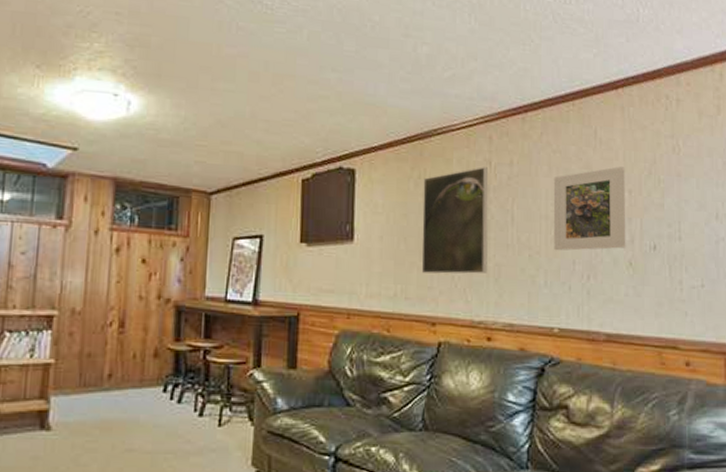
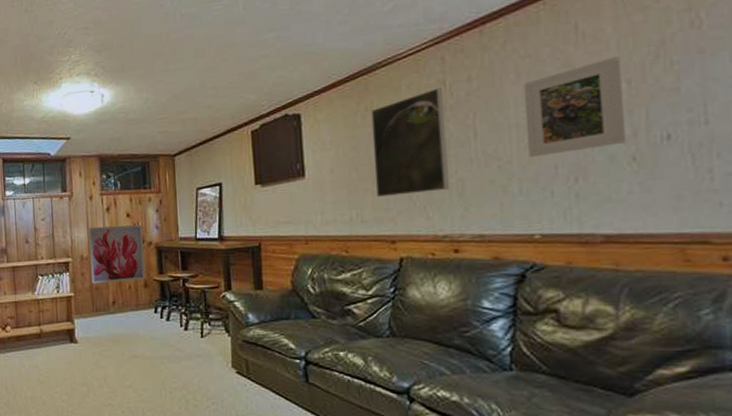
wall art: none [82,270,160,349] -> present [88,224,145,284]

